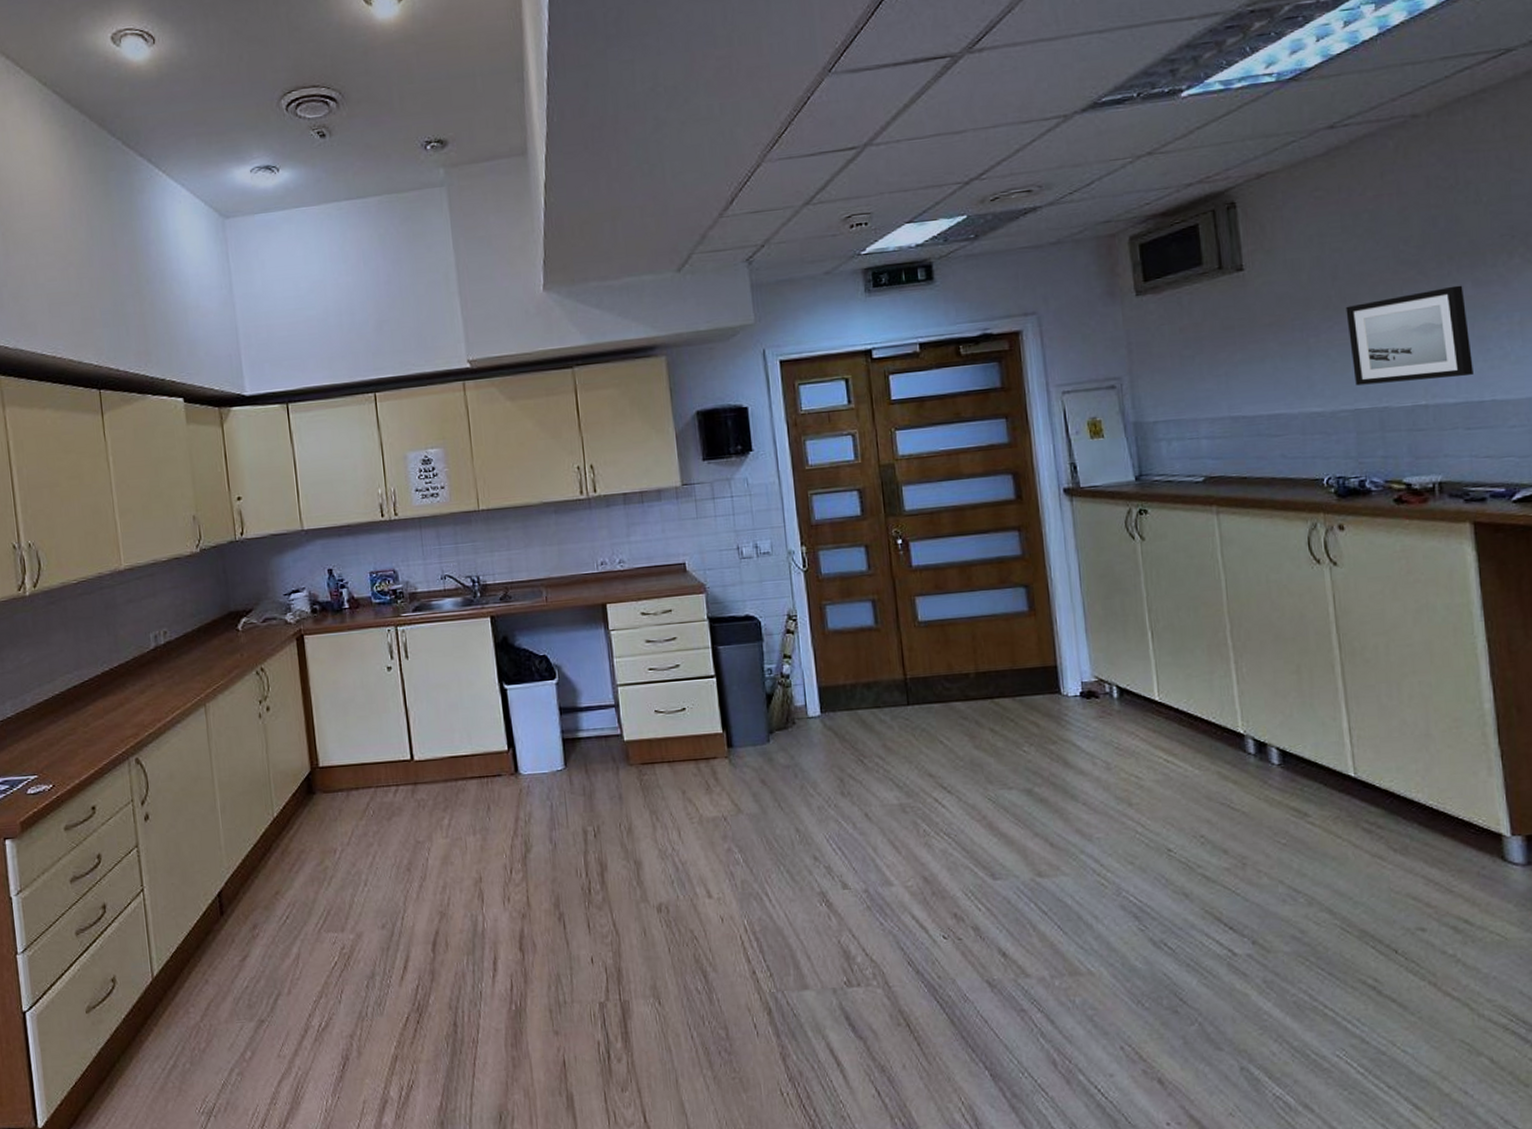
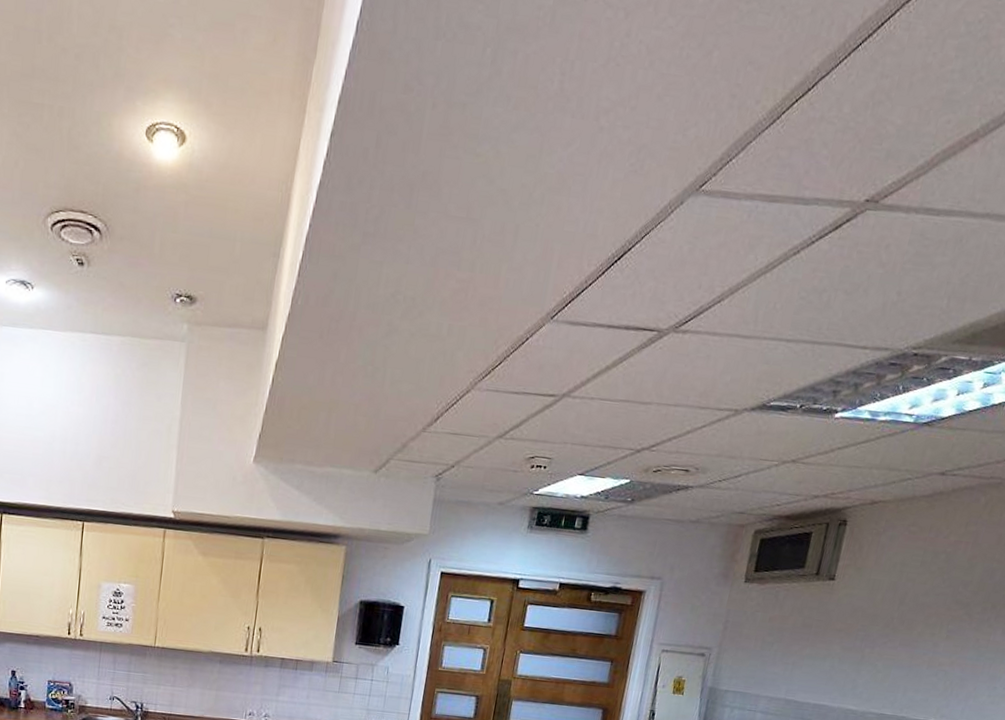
wall art: present [1345,285,1474,386] -> none [887,628,995,705]

